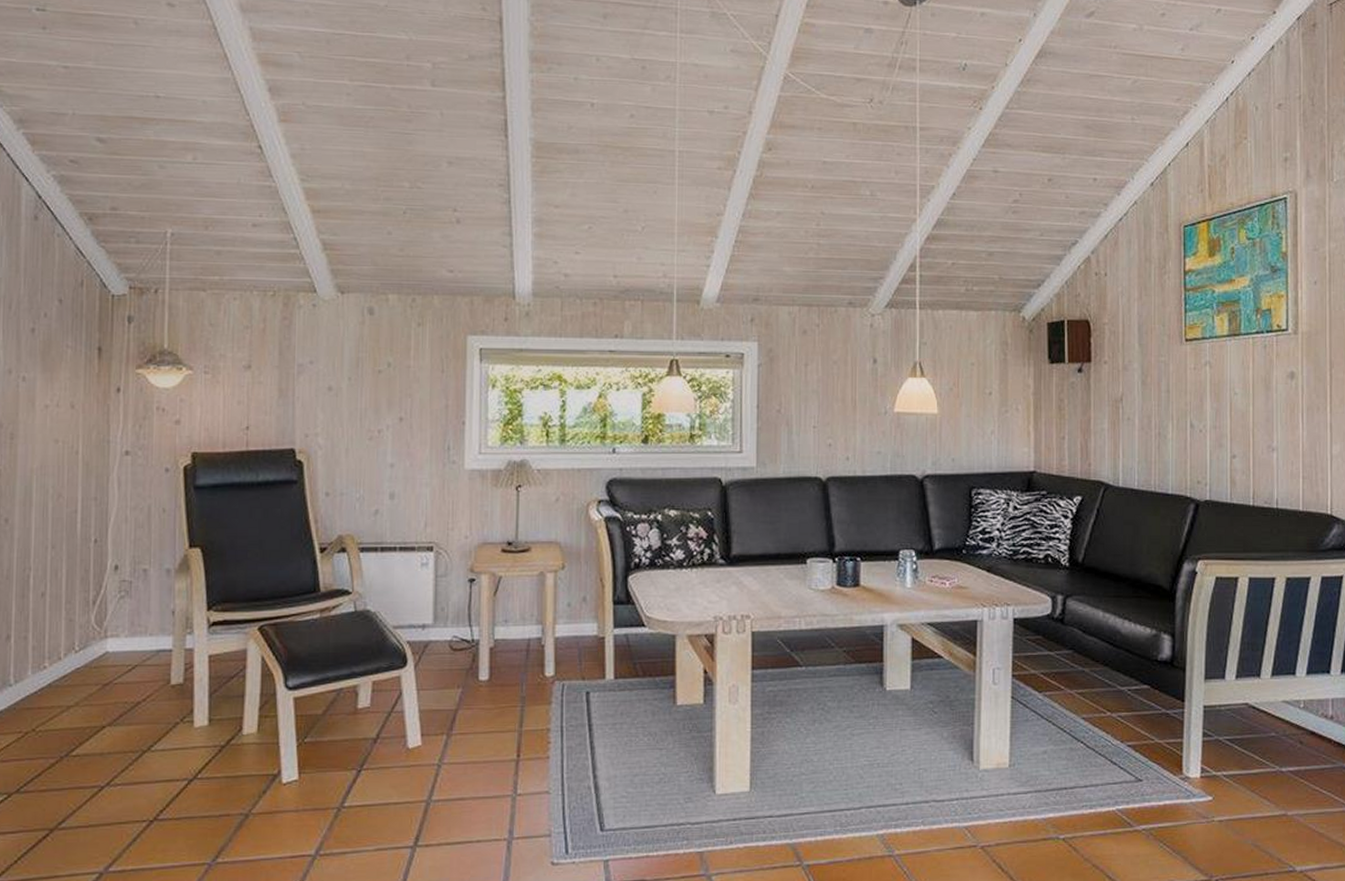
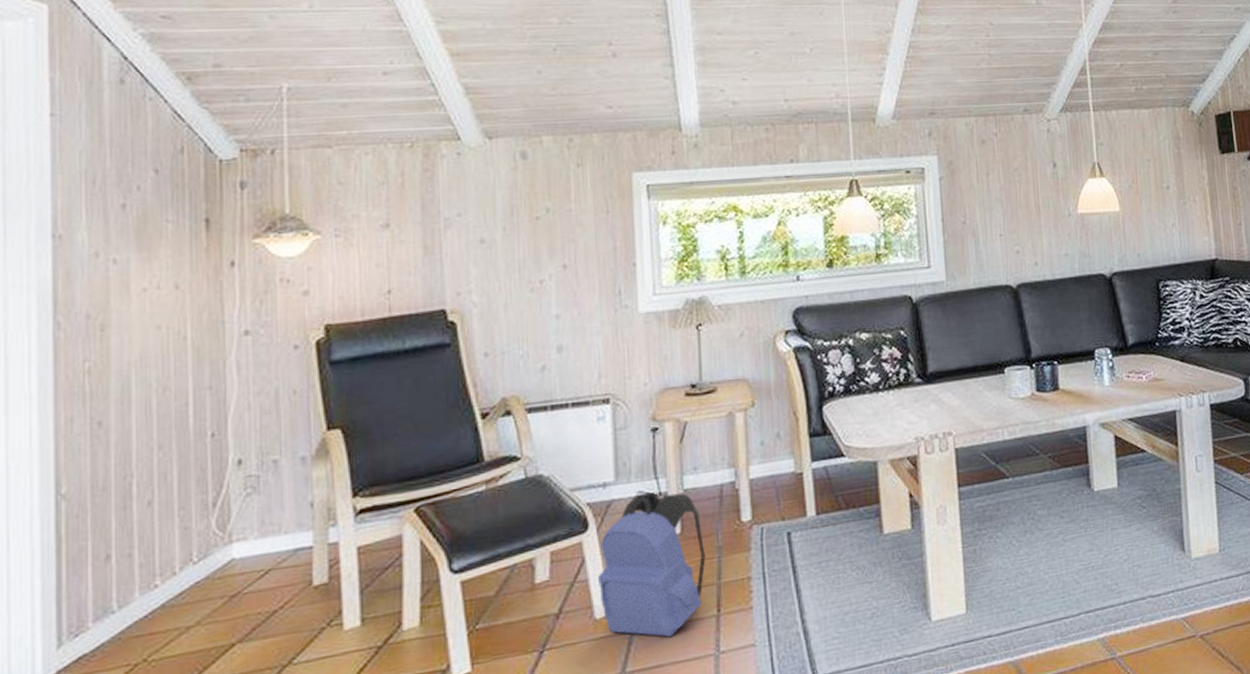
backpack: none [412,638,510,773] -> present [597,492,706,637]

